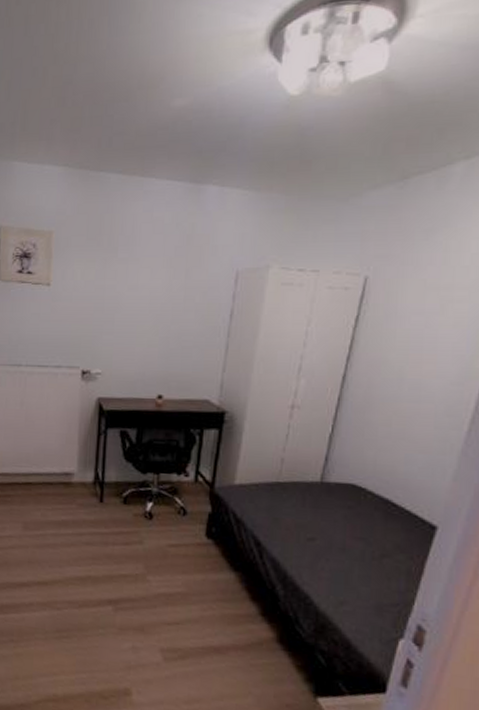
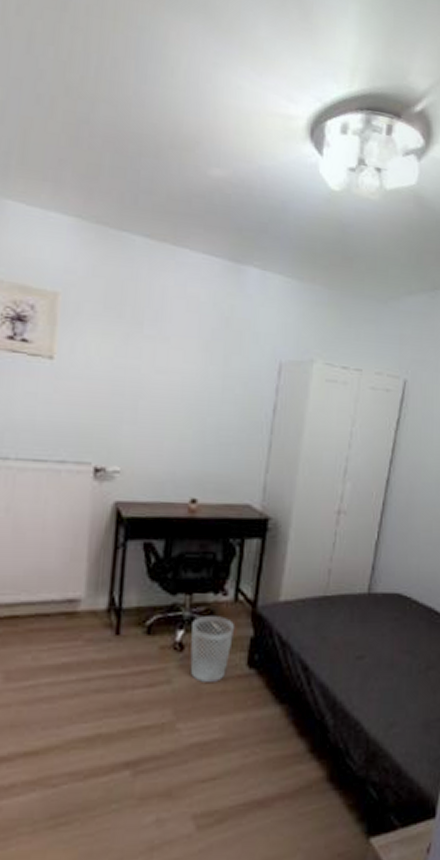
wastebasket: none [157,492,196,547] -> present [190,616,236,682]

